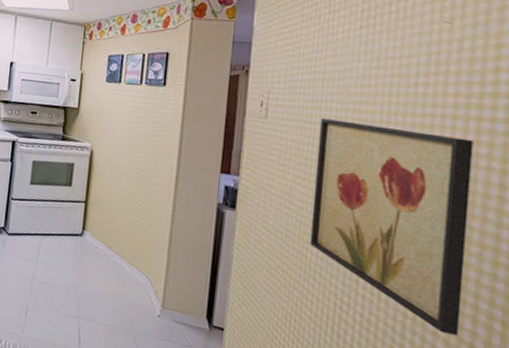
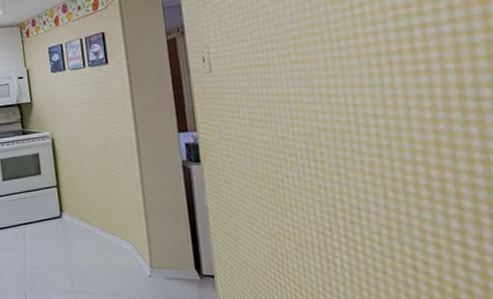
wall art: present [309,118,474,336] -> none [263,47,448,238]

